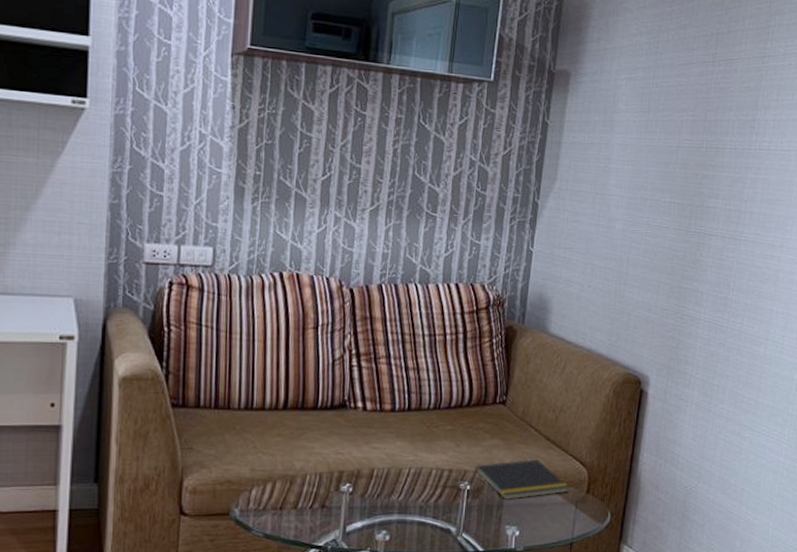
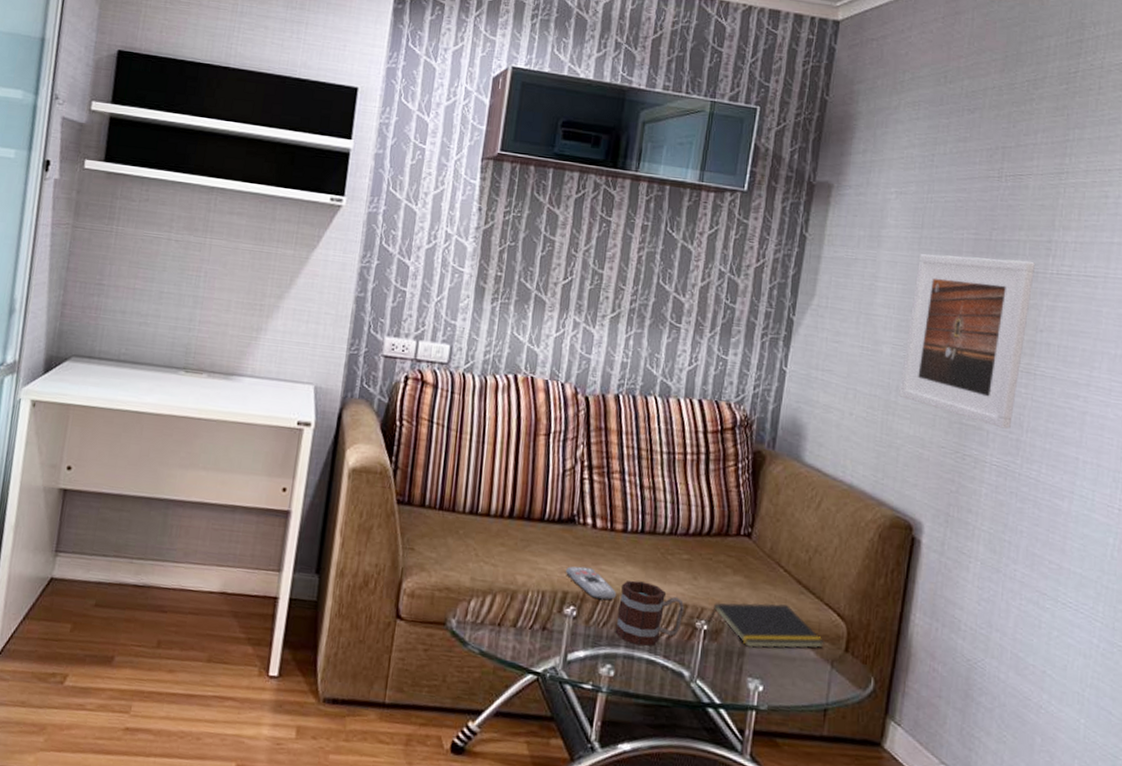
remote control: none [341,447,389,475] -> present [566,566,617,601]
mug: none [388,454,450,511] -> present [615,580,685,646]
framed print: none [629,136,741,289] -> present [899,254,1035,429]

